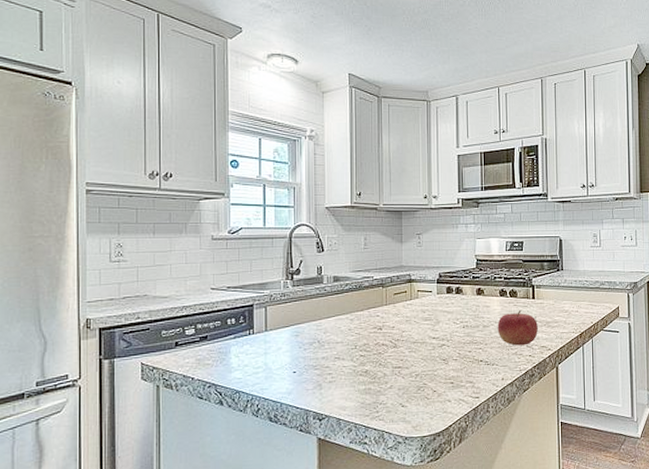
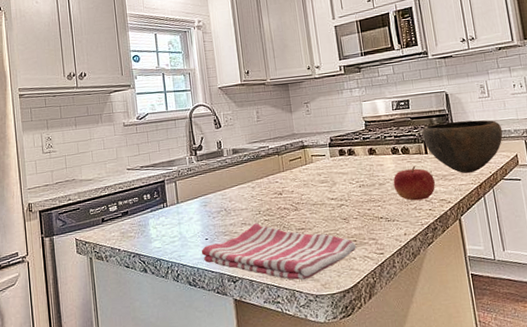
dish towel: none [287,358,452,421] -> present [201,223,356,280]
bowl: none [531,269,609,322] -> present [421,120,503,174]

